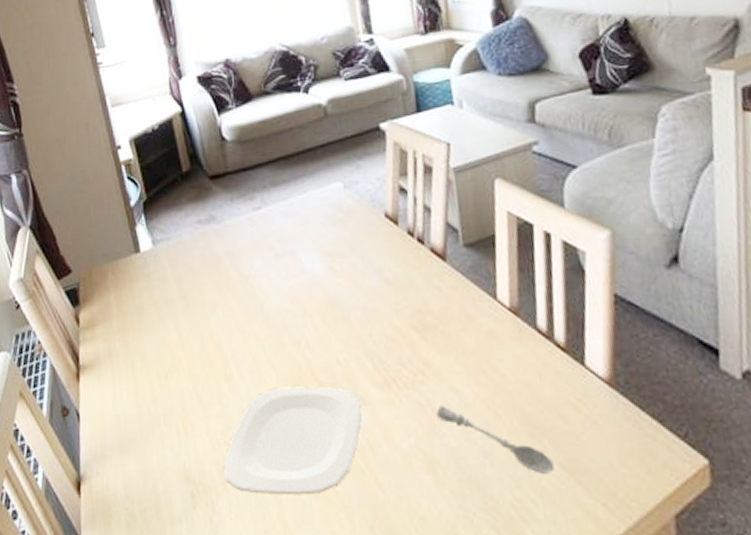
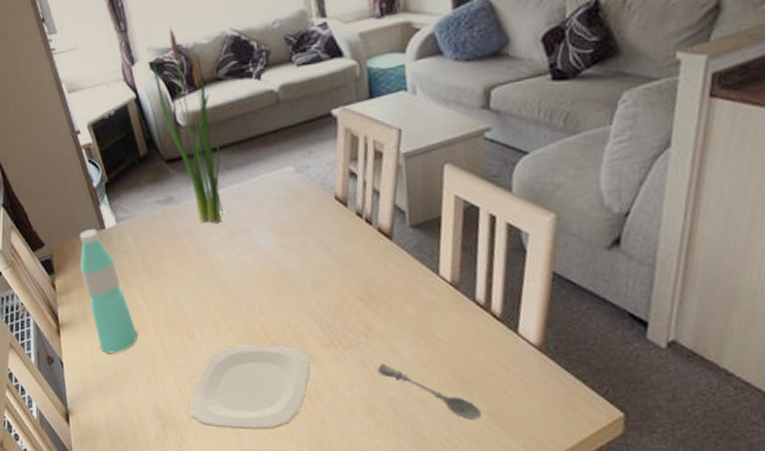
water bottle: none [108,253,169,401] -> present [79,229,138,353]
plant: none [200,40,269,245] -> present [152,25,225,223]

